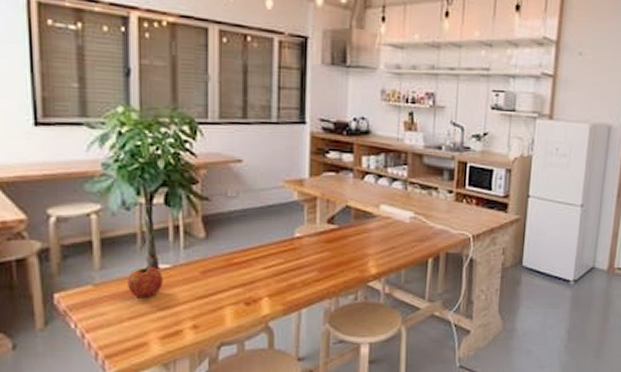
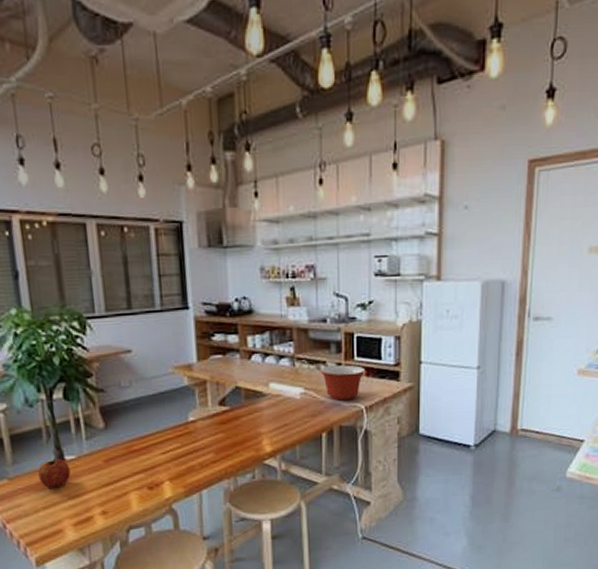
mixing bowl: none [431,192,476,228] -> present [320,364,366,401]

